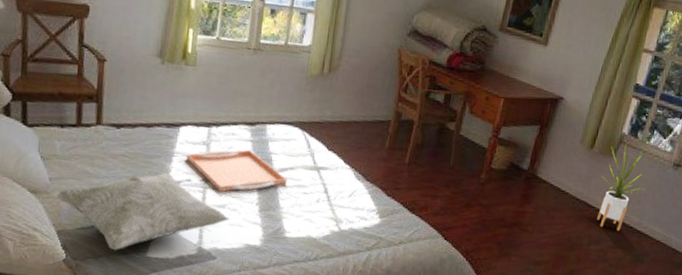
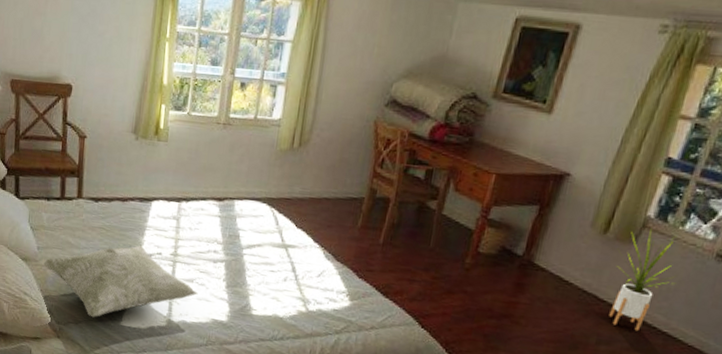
serving tray: present [186,149,287,192] -> none [157,225,254,267]

